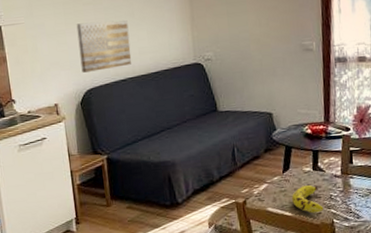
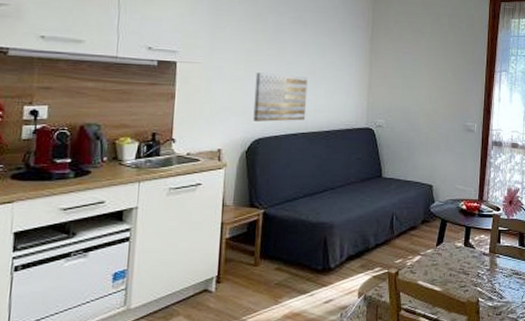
fruit: present [291,185,324,213] -> none [442,261,471,290]

